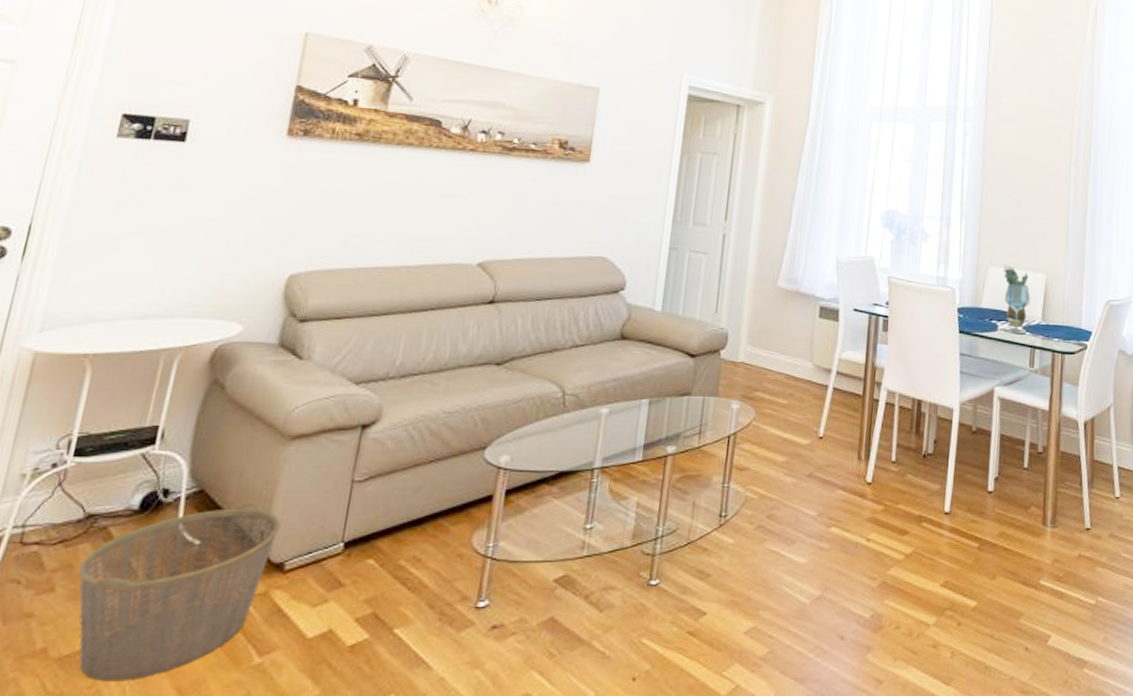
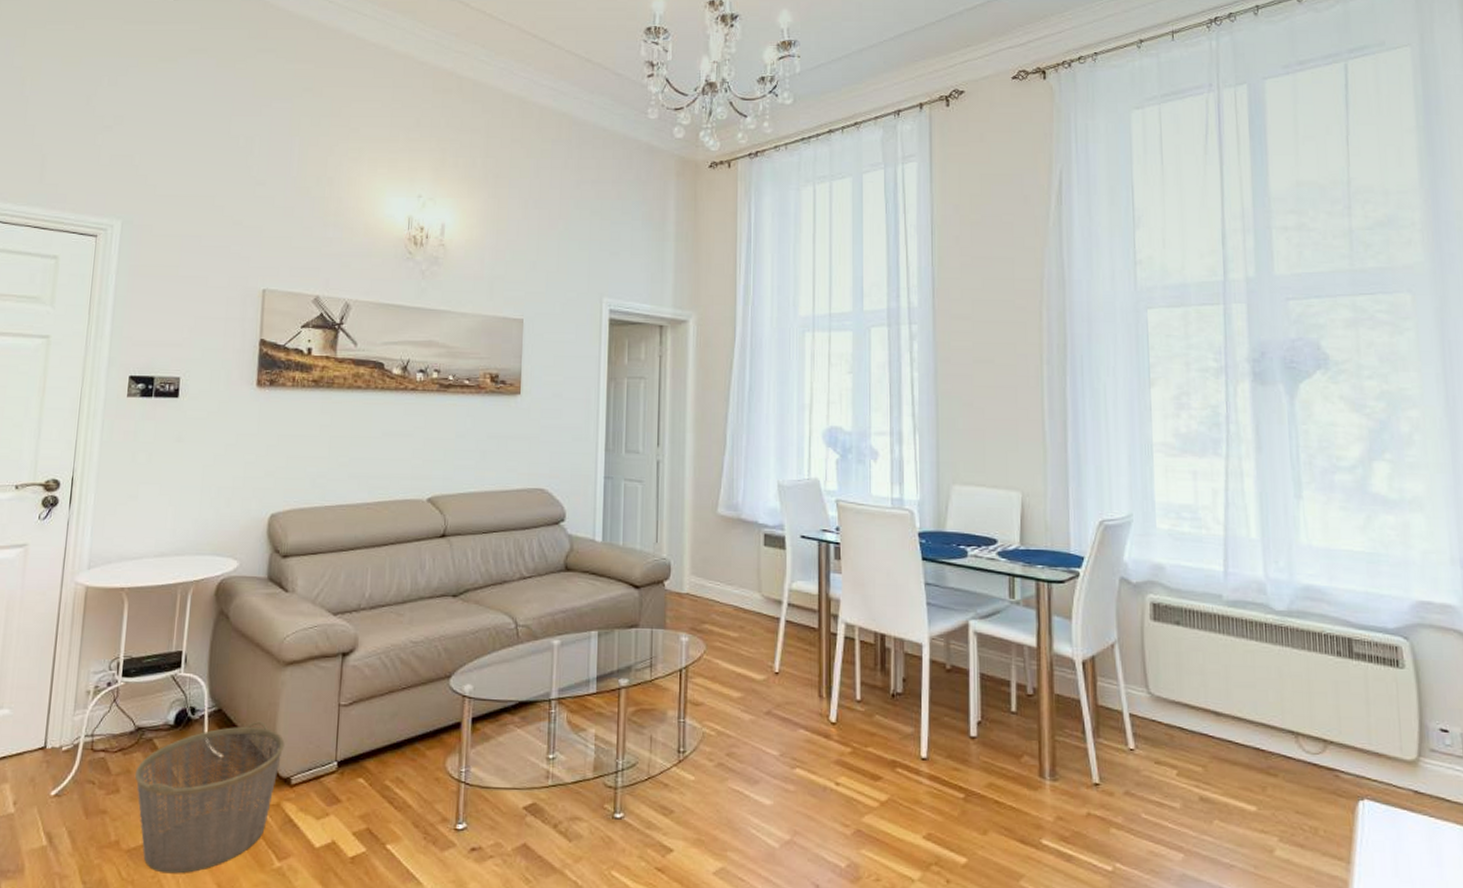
vase: present [1003,264,1029,328] -> none [969,482,1001,554]
wine glass: present [1004,283,1031,335] -> none [973,503,1005,561]

